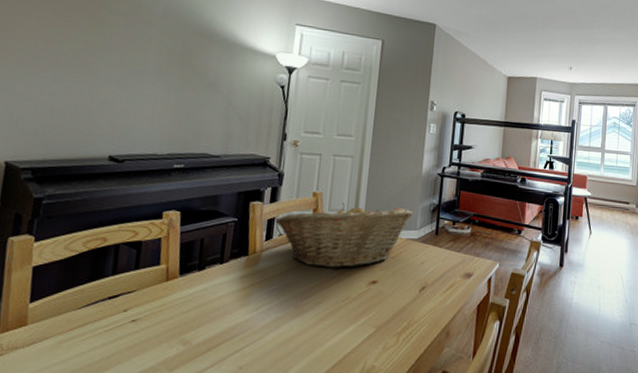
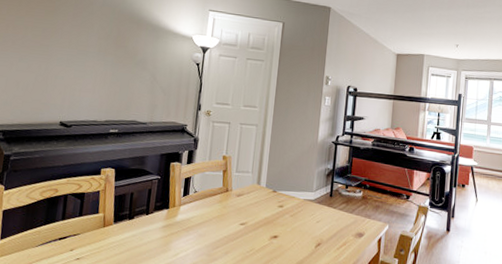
fruit basket: present [275,202,413,268] -> none [191,165,310,223]

